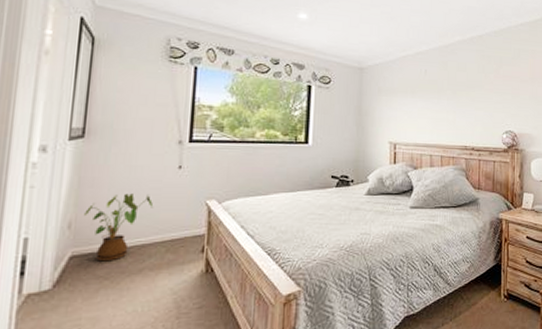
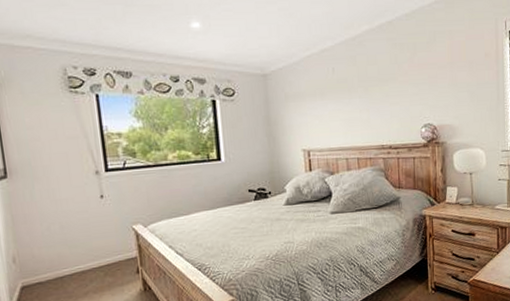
house plant: present [84,193,154,262] -> none [24,226,86,289]

